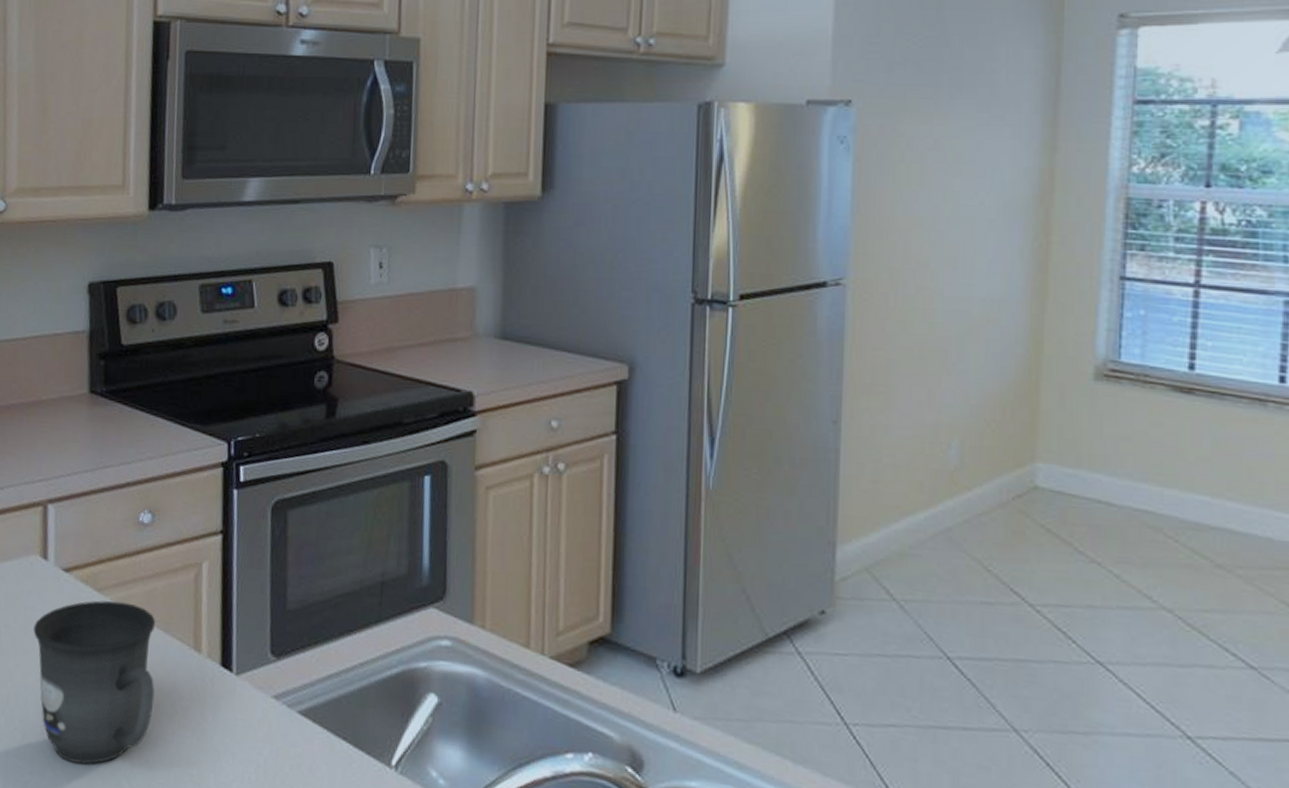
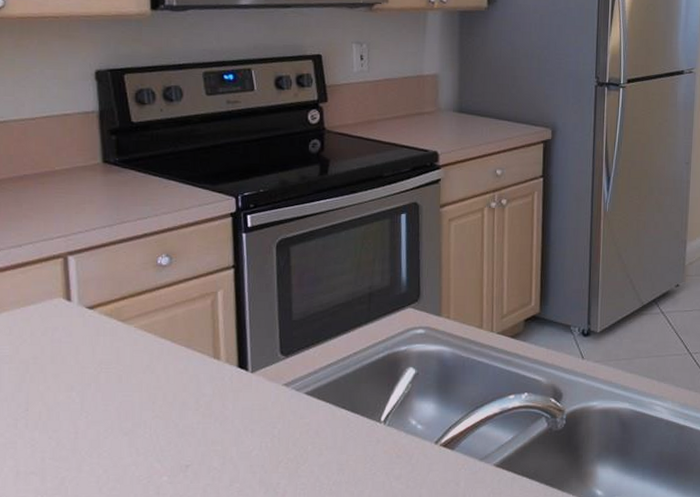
mug: present [33,600,156,765] -> none [61,328,180,456]

